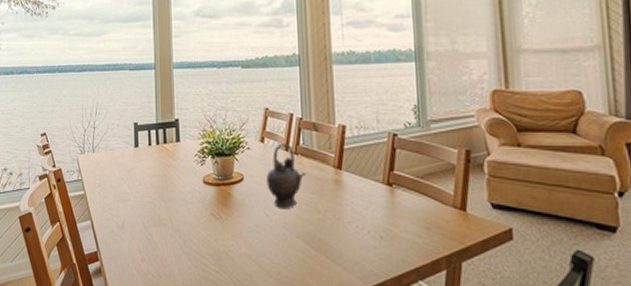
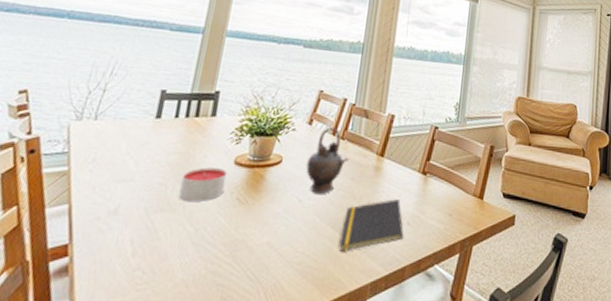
candle: none [165,187,200,217] -> present [178,167,228,201]
notepad: none [312,212,379,264] -> present [339,199,404,252]

